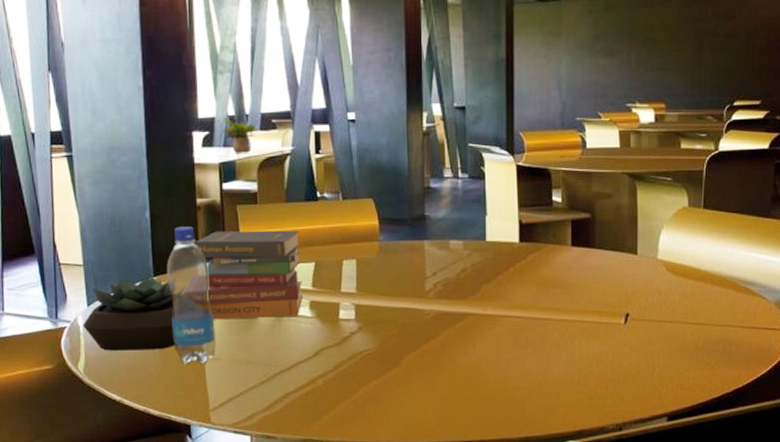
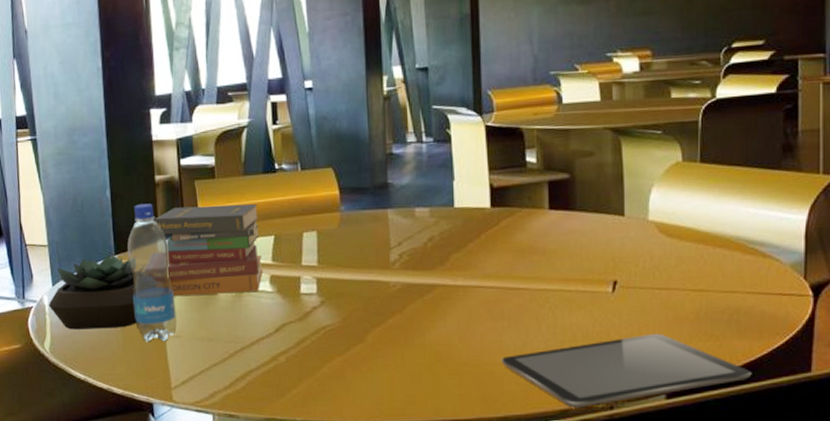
potted plant: present [222,118,259,154] -> none [179,94,215,130]
tablet: none [524,362,740,429] -> present [500,333,752,408]

